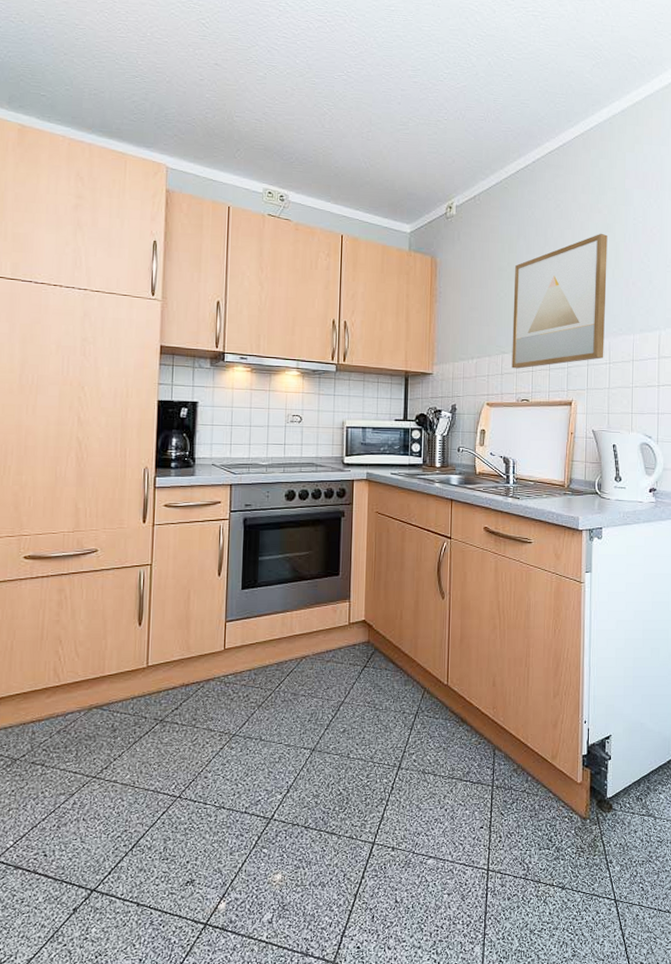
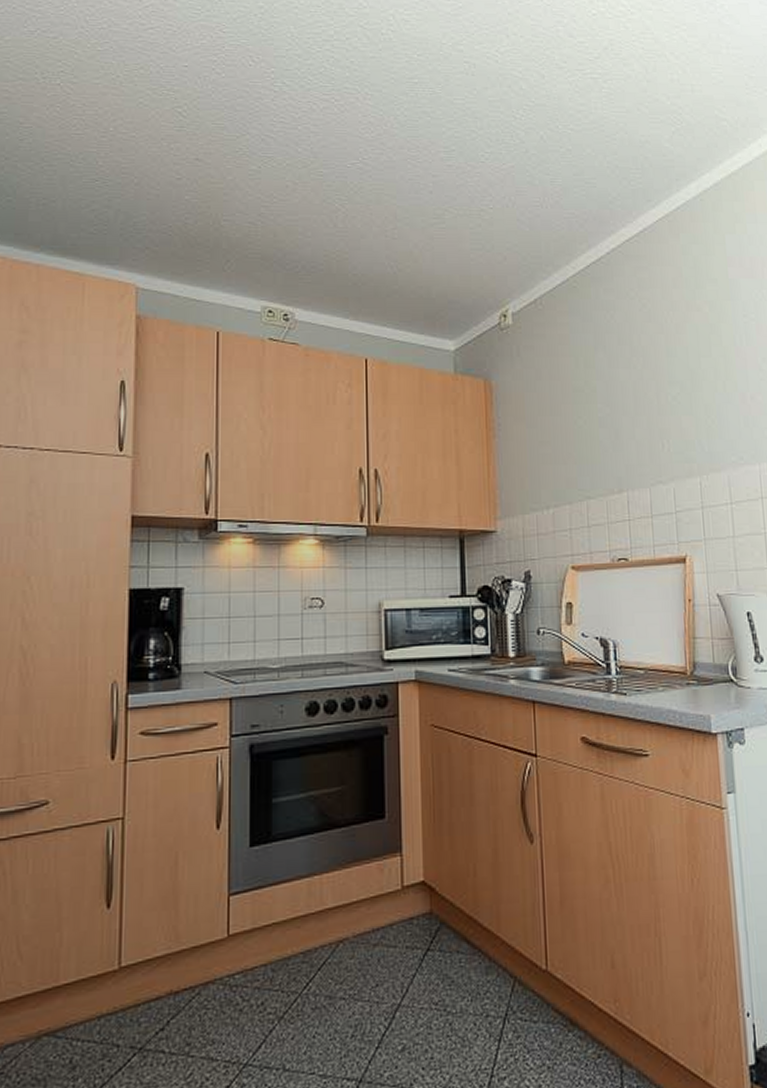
wall art: present [511,233,608,369] -> none [595,336,723,518]

